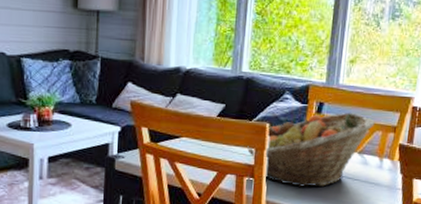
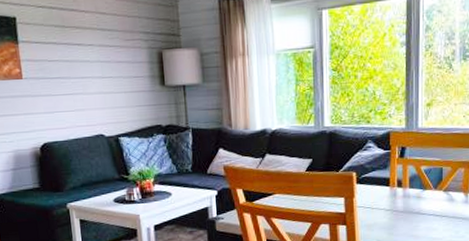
fruit basket: present [247,112,375,187] -> none [337,153,456,229]

